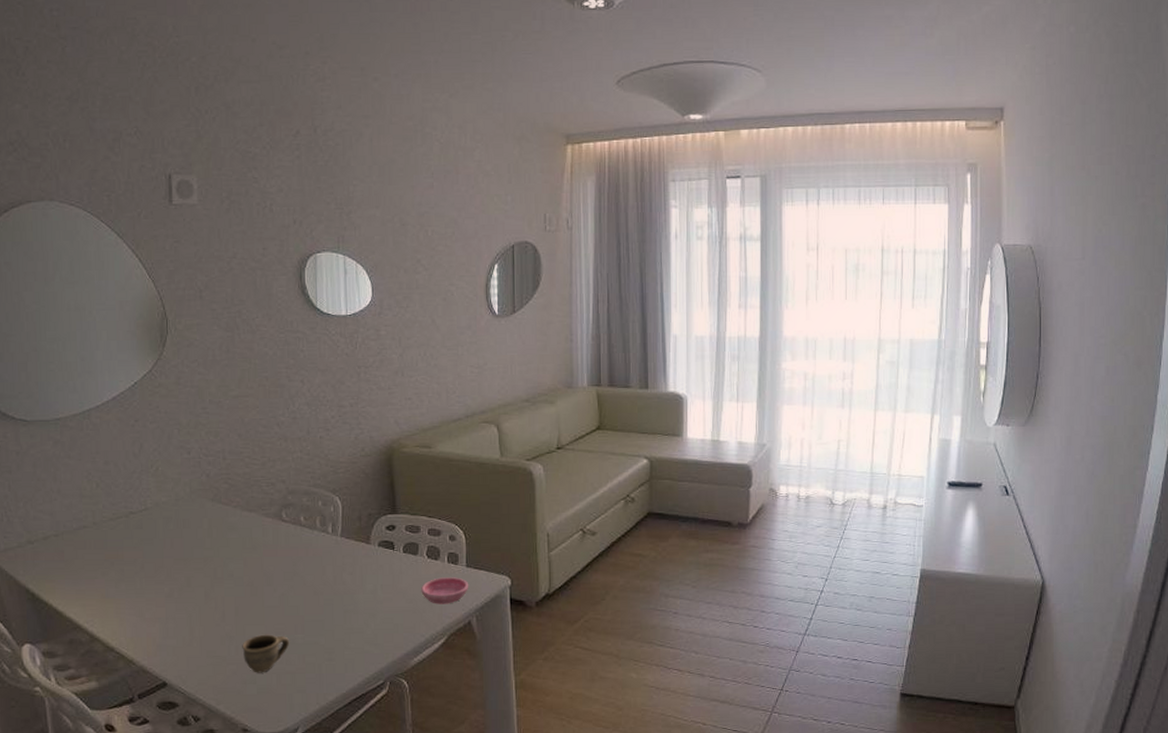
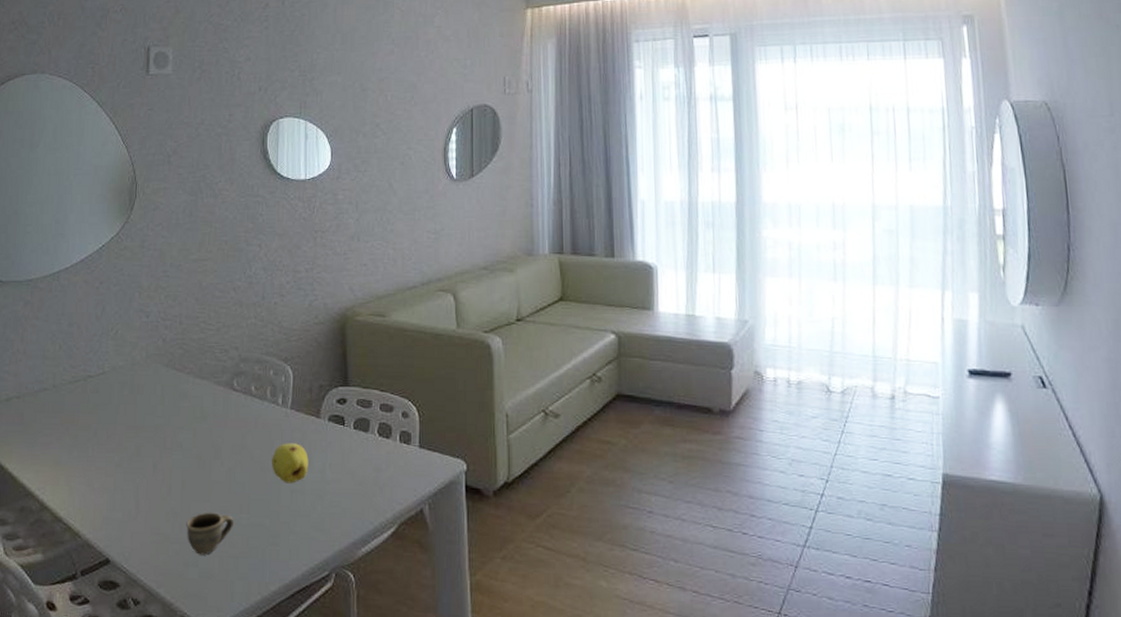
fruit: none [323,568,360,605] -> present [271,443,309,484]
saucer: present [421,577,469,604] -> none [371,458,422,489]

